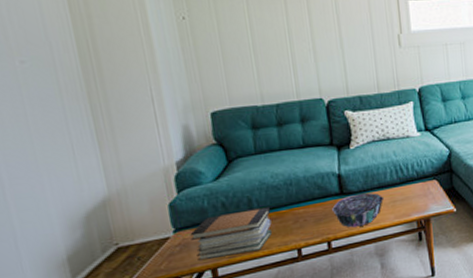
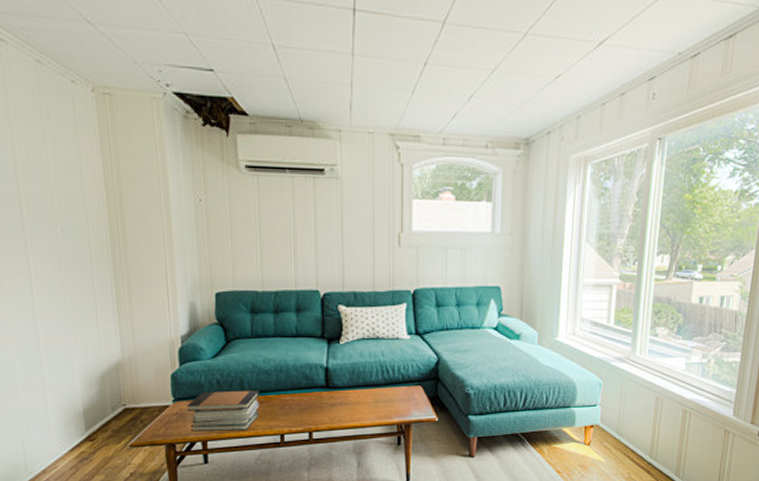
decorative bowl: present [332,192,385,228] -> none [317,389,368,422]

